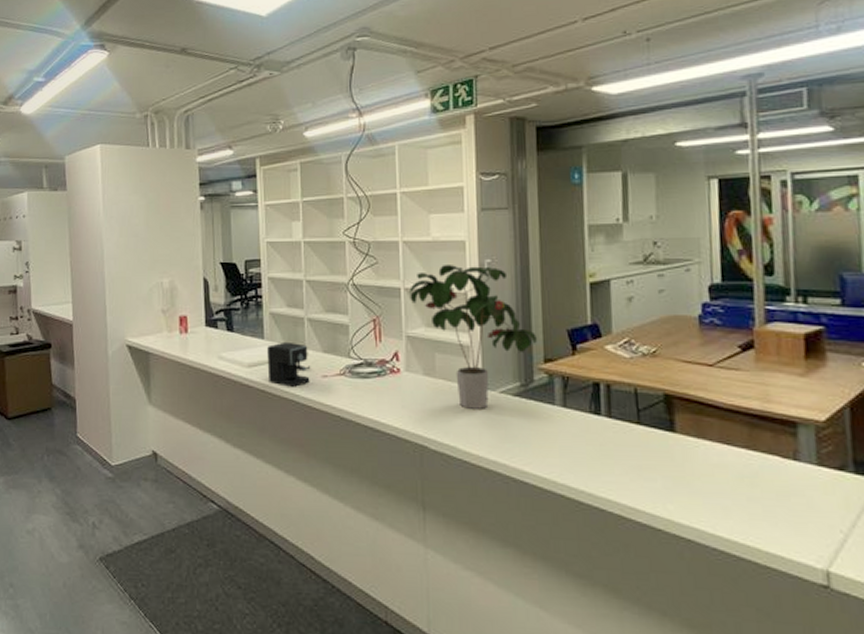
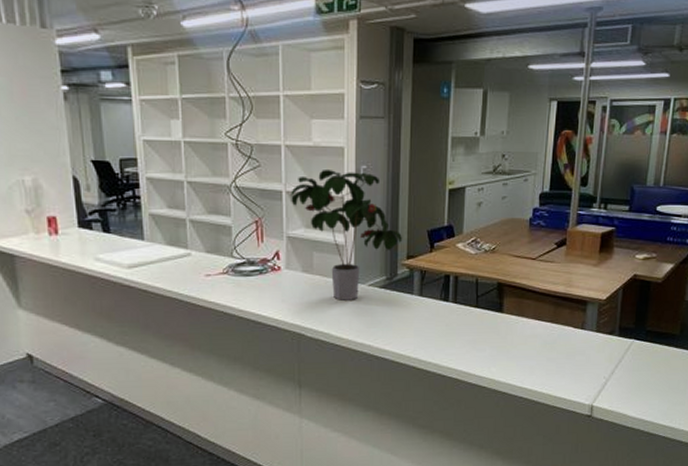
coffee maker: present [267,341,311,387] -> none [148,242,194,286]

